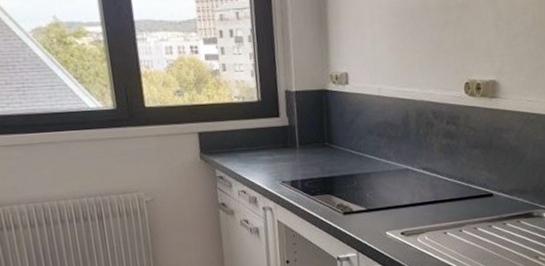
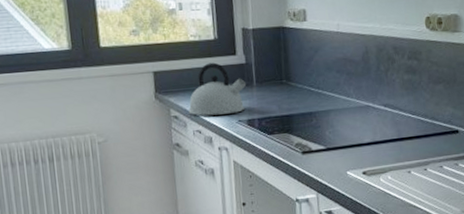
kettle: none [233,124,290,177] -> present [188,62,247,116]

